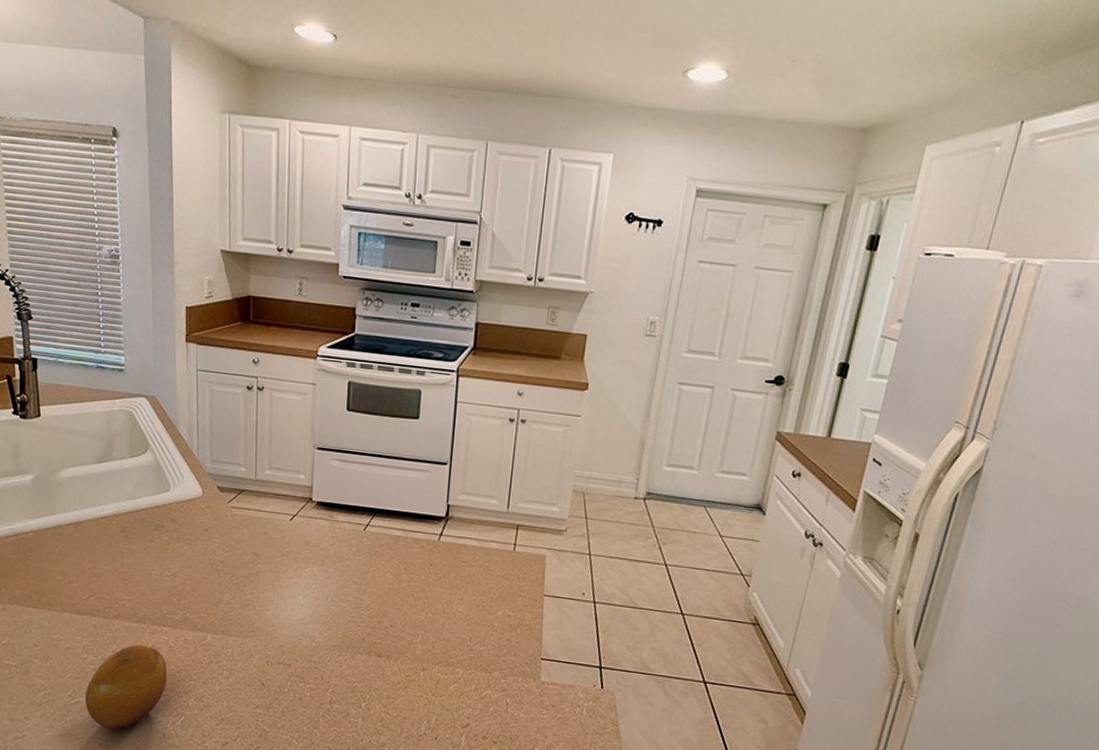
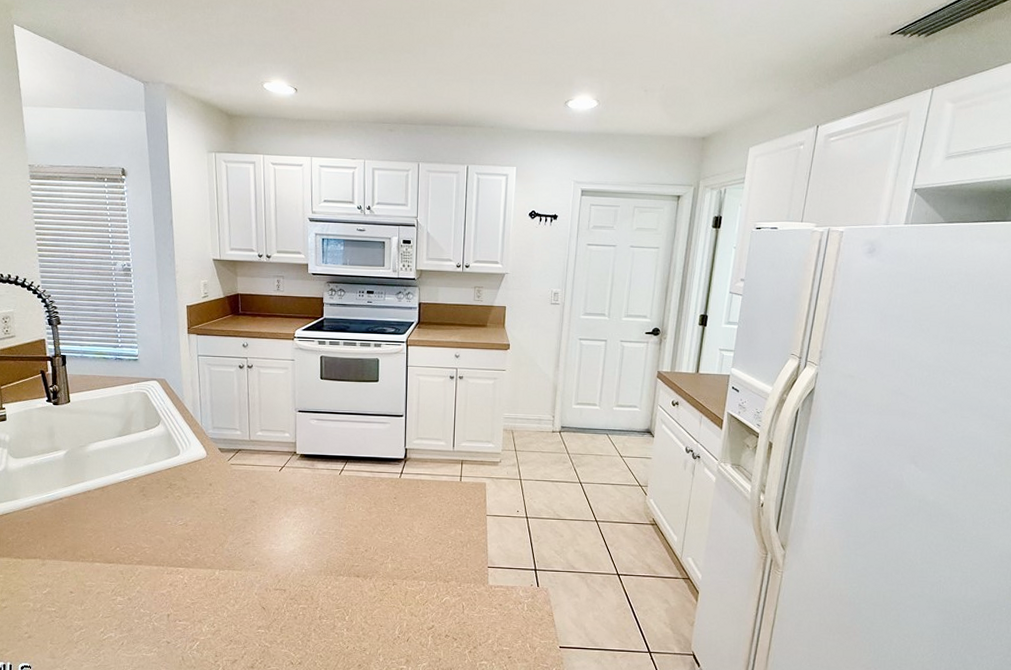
fruit: present [85,645,167,730] -> none [115,584,184,658]

